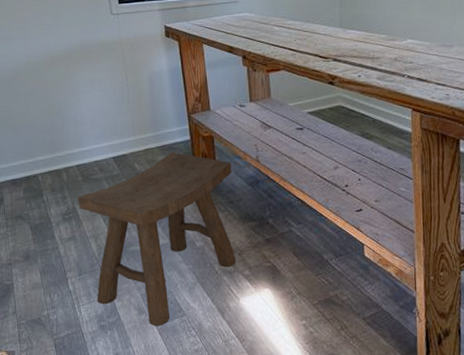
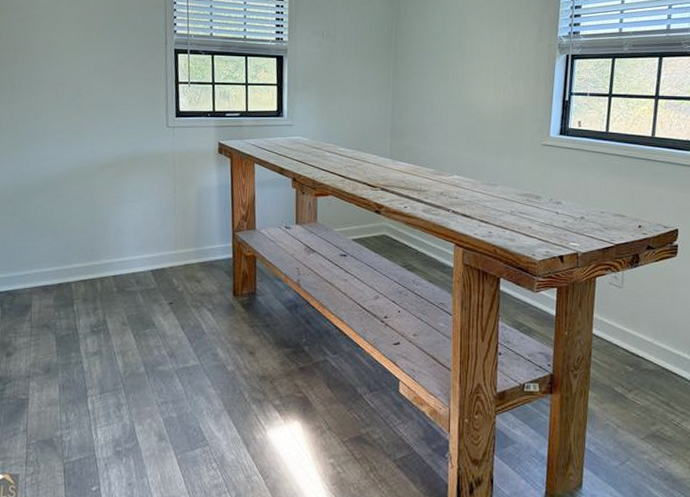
stool: present [77,152,236,326] -> none [109,270,272,456]

